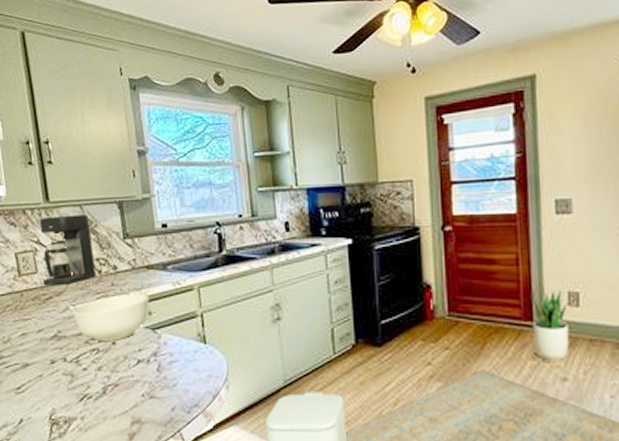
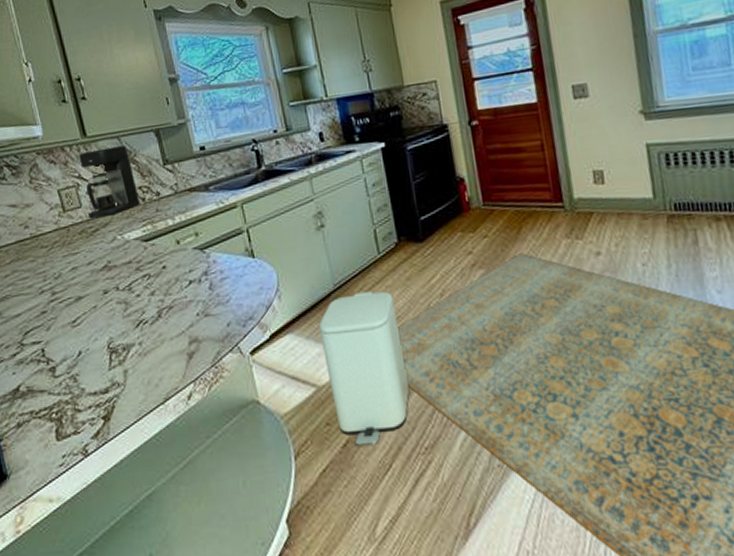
bowl: present [72,293,150,342] -> none [120,216,196,268]
planter: present [532,290,570,360] -> none [562,170,599,238]

